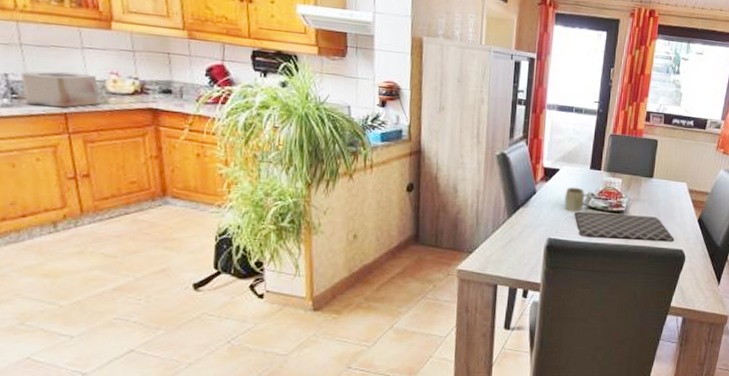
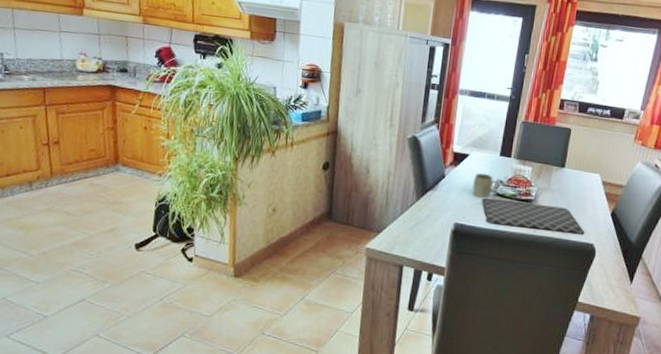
toaster: present [20,71,101,109] -> none [12,51,71,84]

